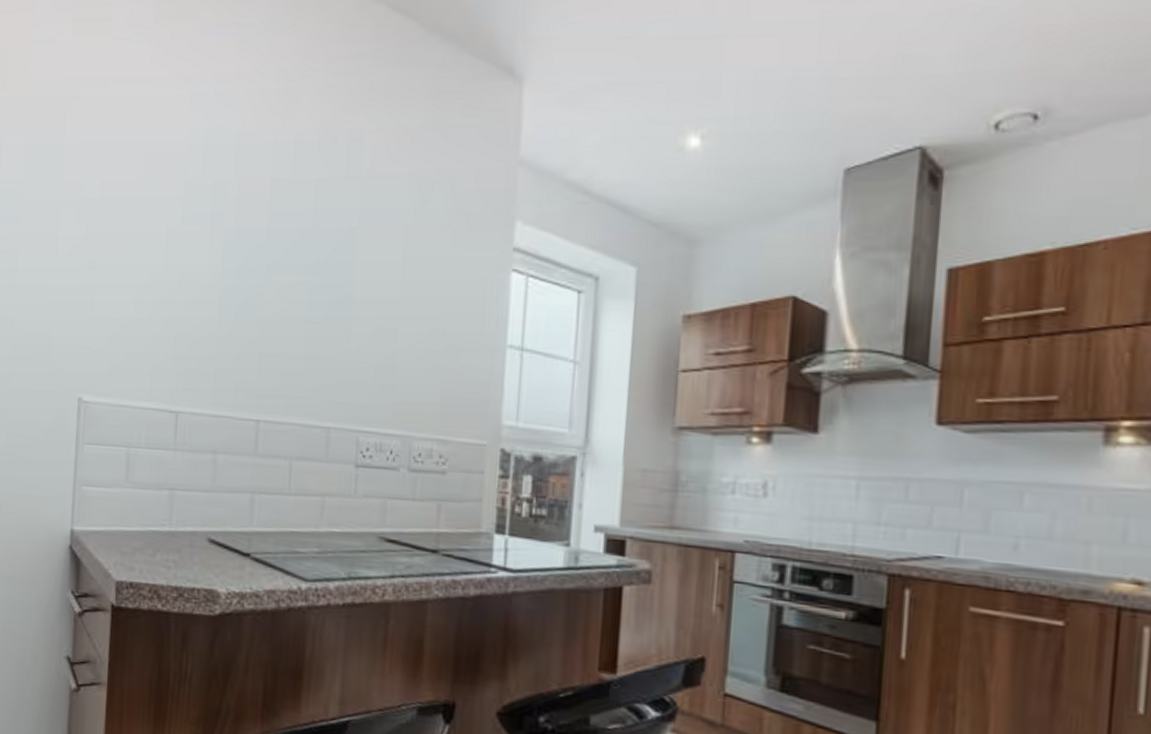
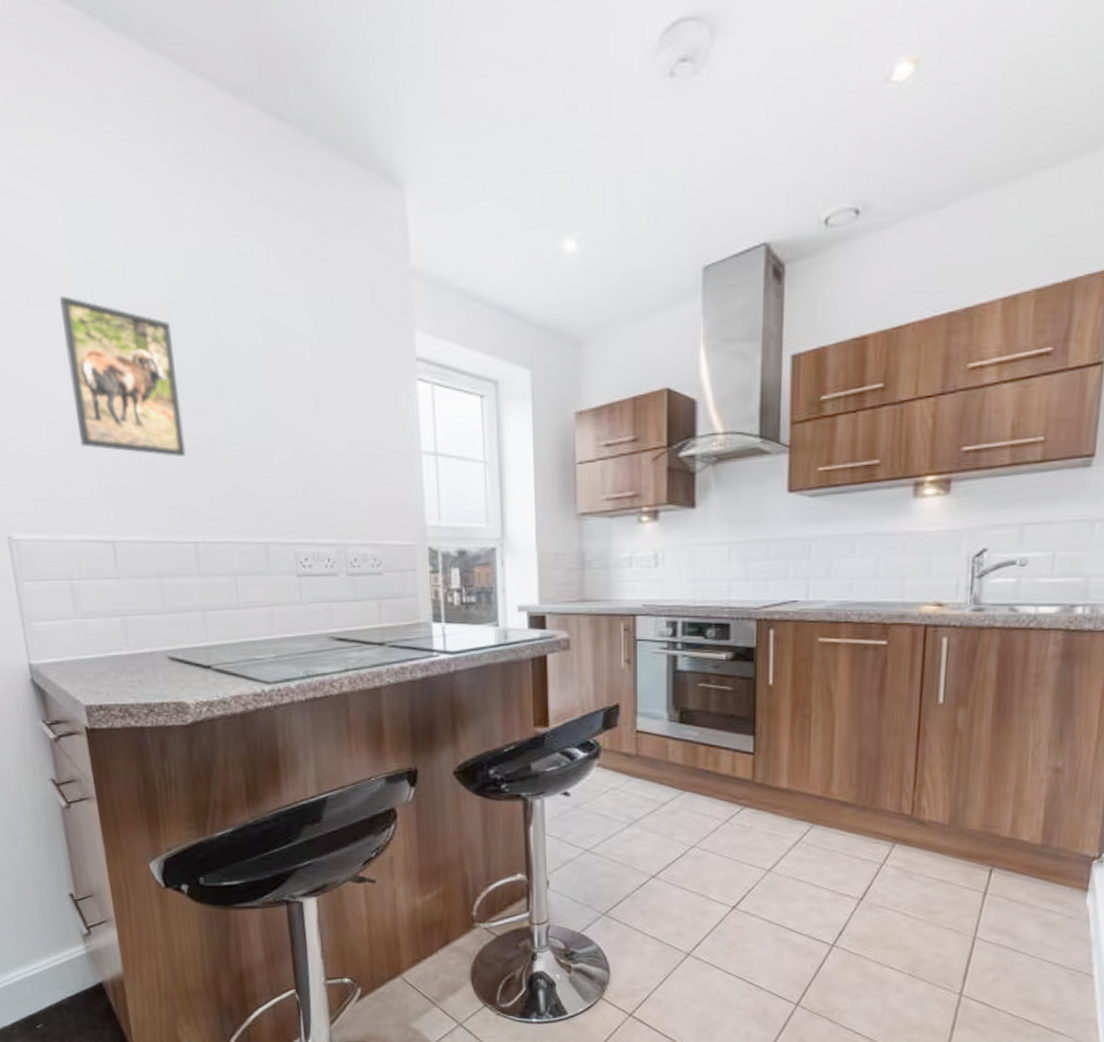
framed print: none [165,172,271,332] -> present [60,296,187,456]

